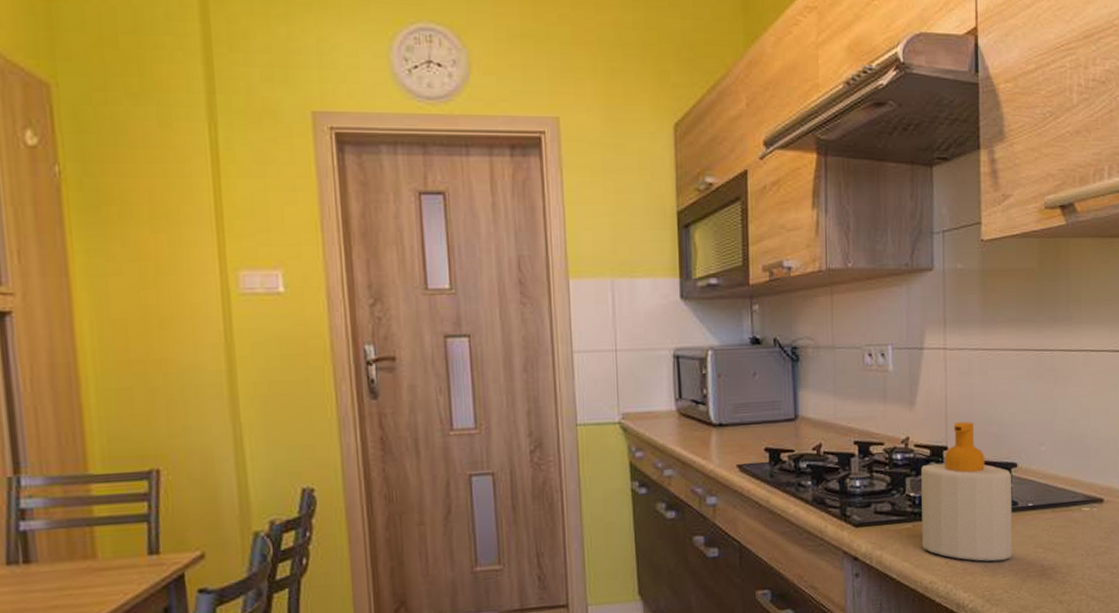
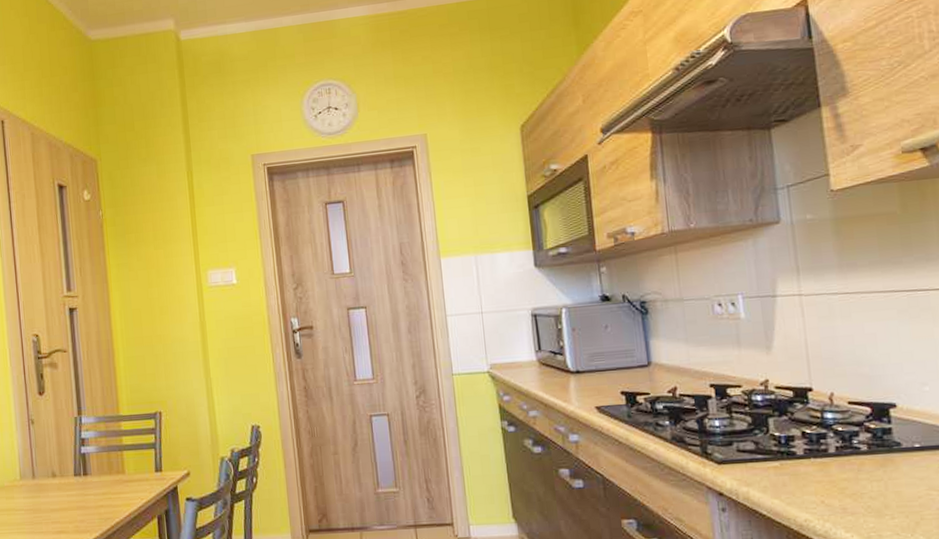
soap bottle: present [921,422,1013,562] -> none [784,363,901,503]

